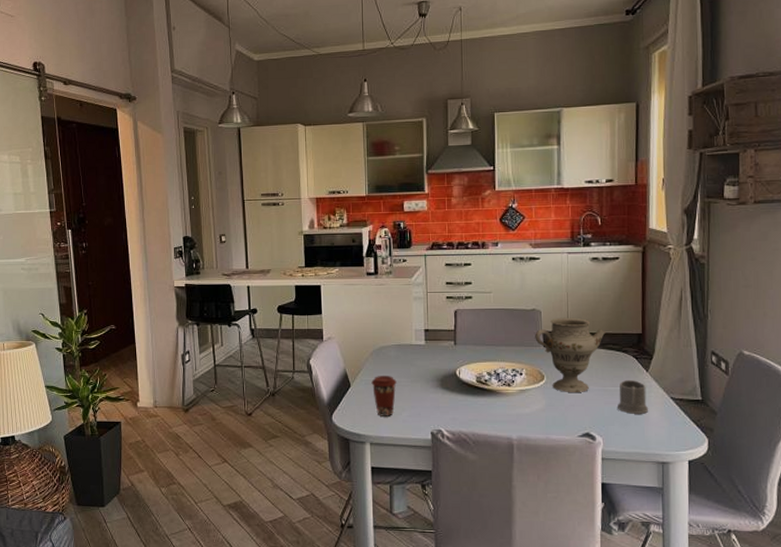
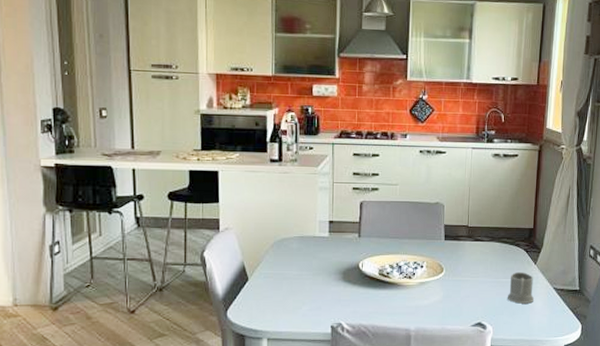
coffee cup: present [371,376,397,416] -> none [271,269,298,311]
decorative vase: present [535,317,606,392] -> none [437,211,502,284]

